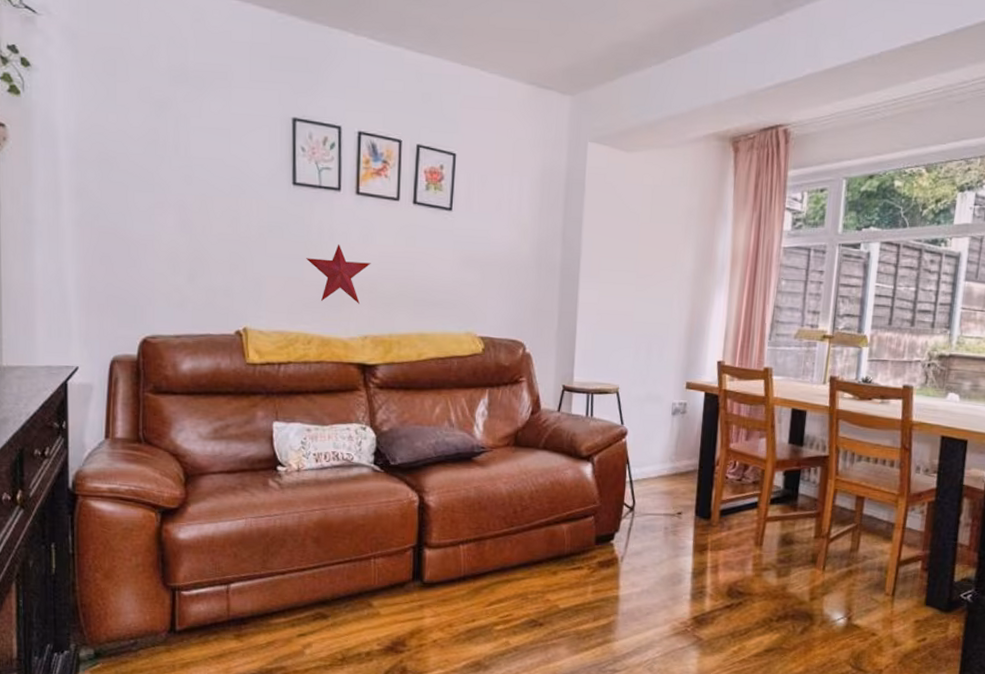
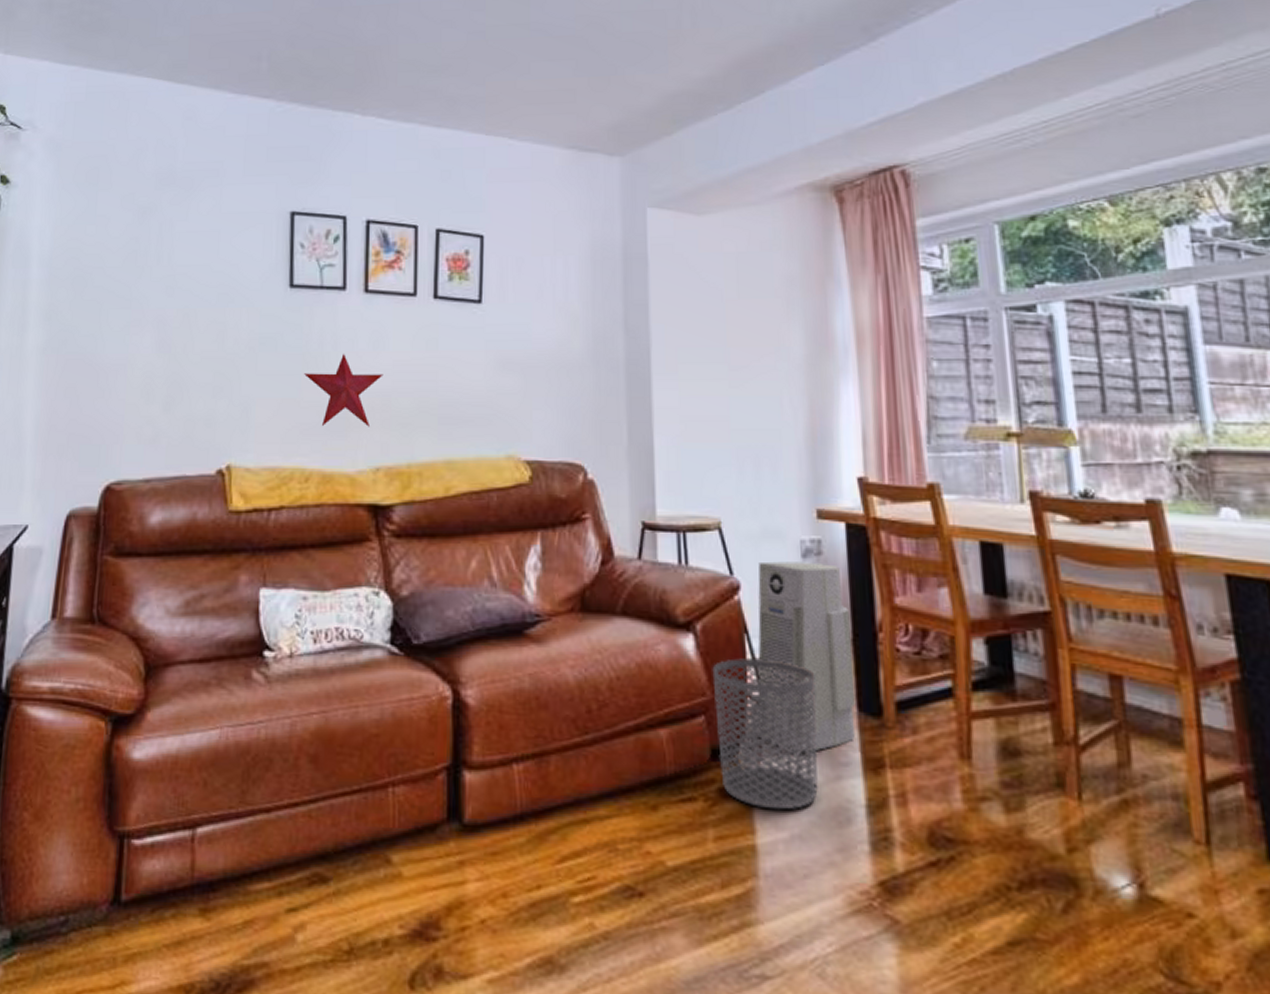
waste bin: none [600,479,671,575] -> present [712,657,818,811]
air purifier: none [629,416,699,540] -> present [758,561,856,752]

